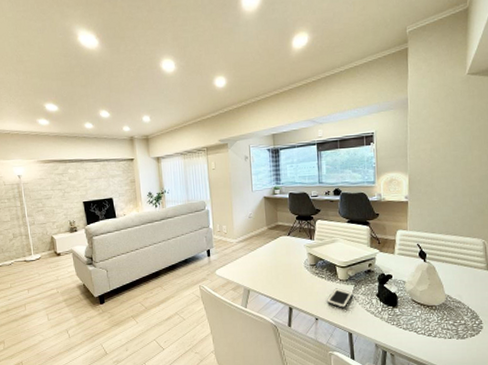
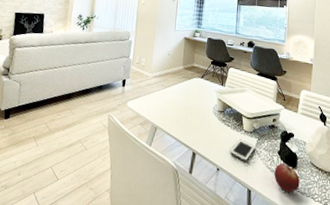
fruit: none [374,304,401,329] -> present [274,163,300,192]

